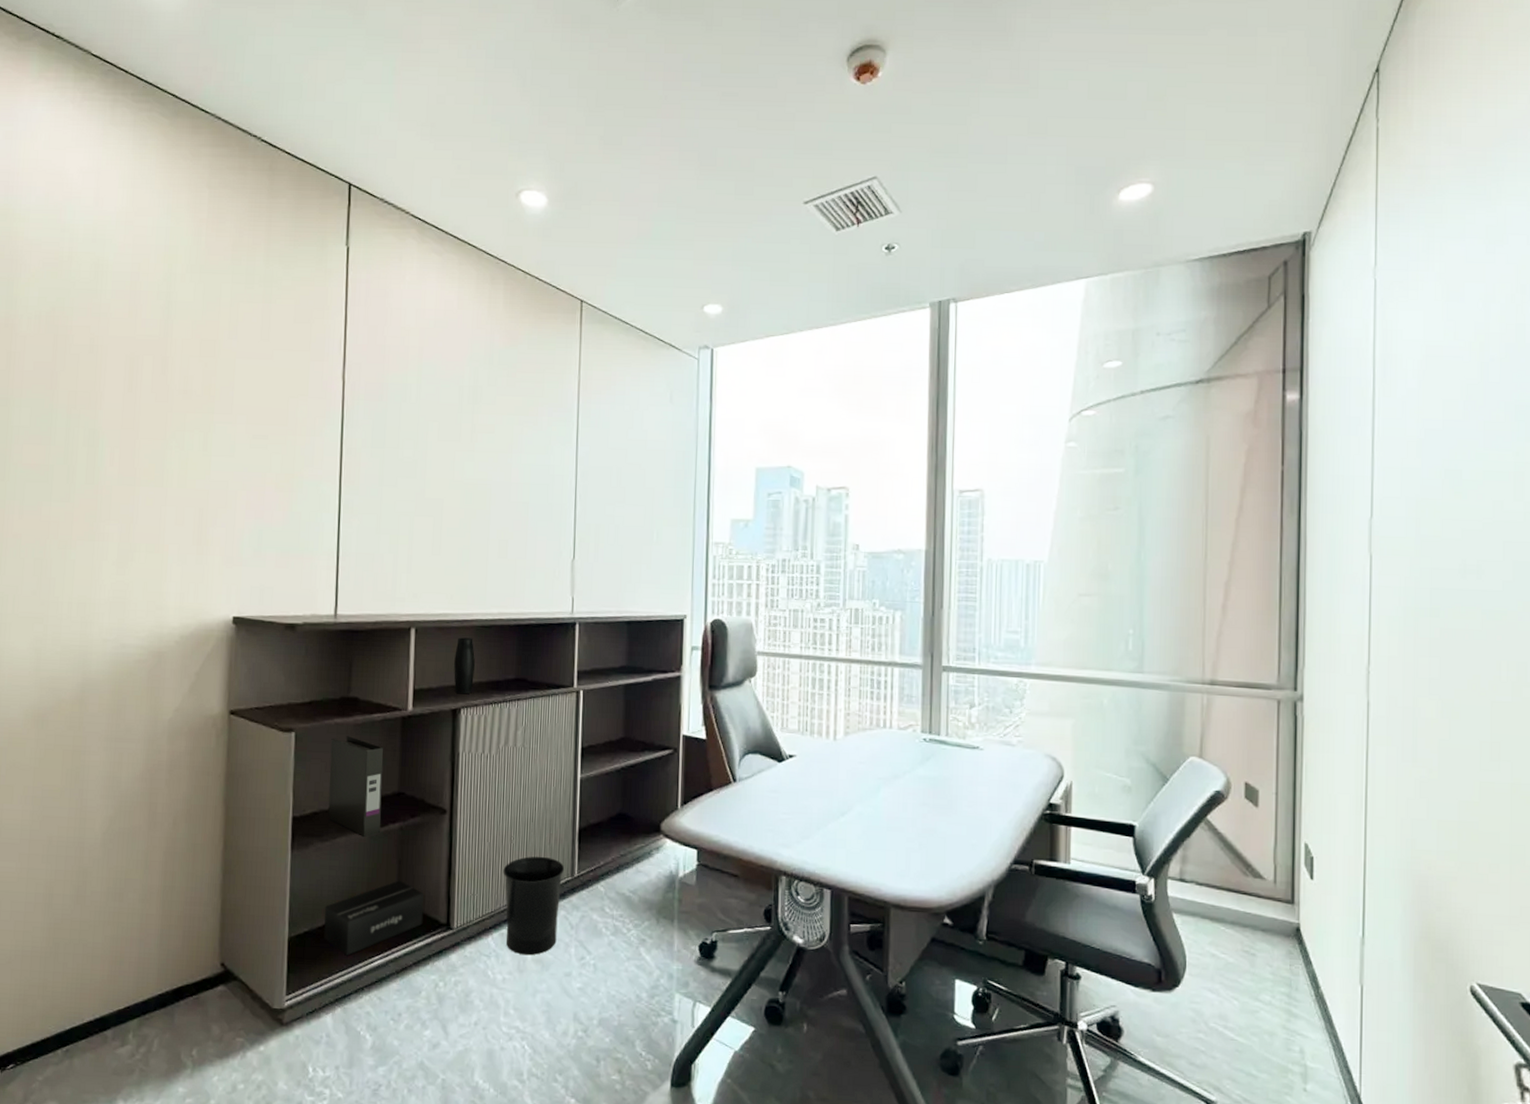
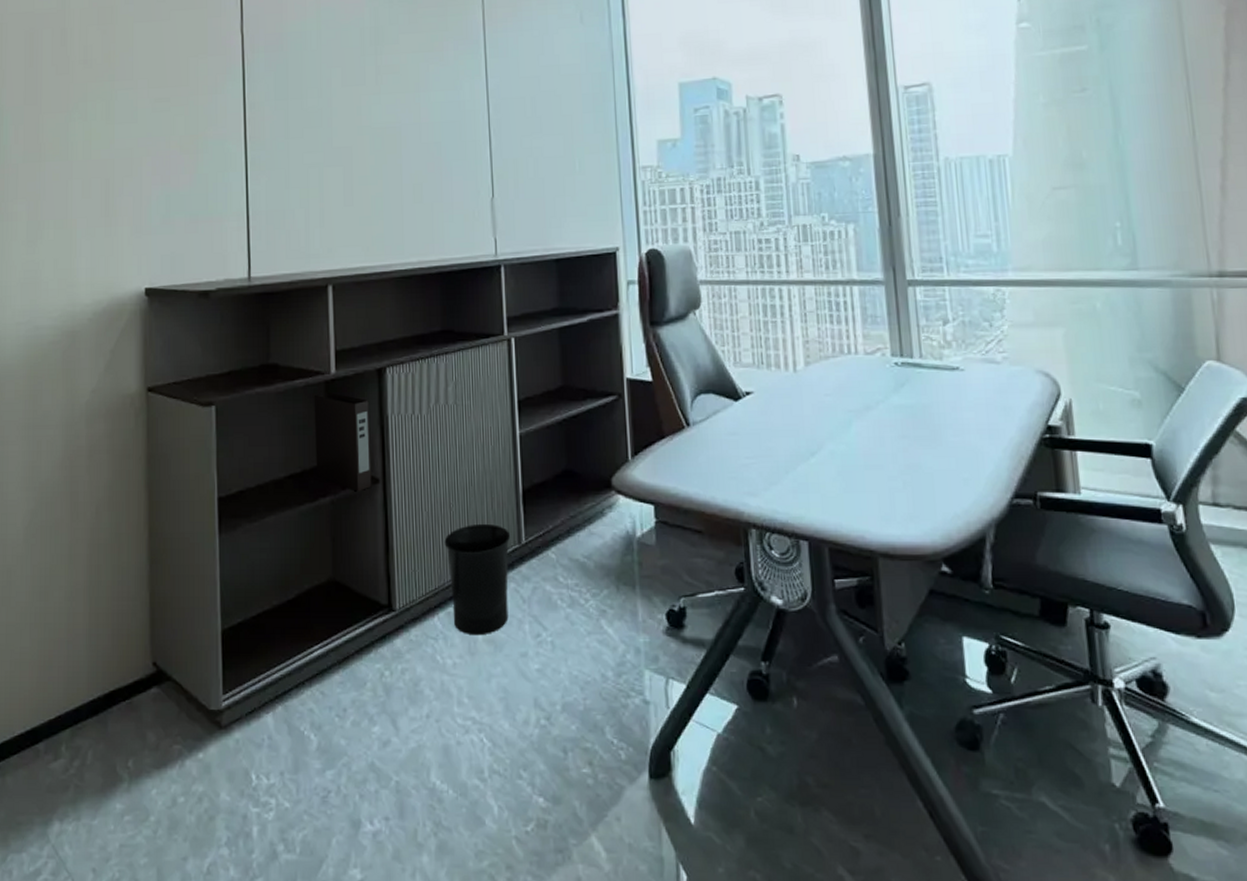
box: present [324,880,424,956] -> none [258,560,363,647]
binder: present [328,736,384,838] -> none [253,406,311,515]
binder: none [387,727,442,820] -> present [313,391,372,492]
vase: present [454,637,475,694] -> none [376,290,398,352]

